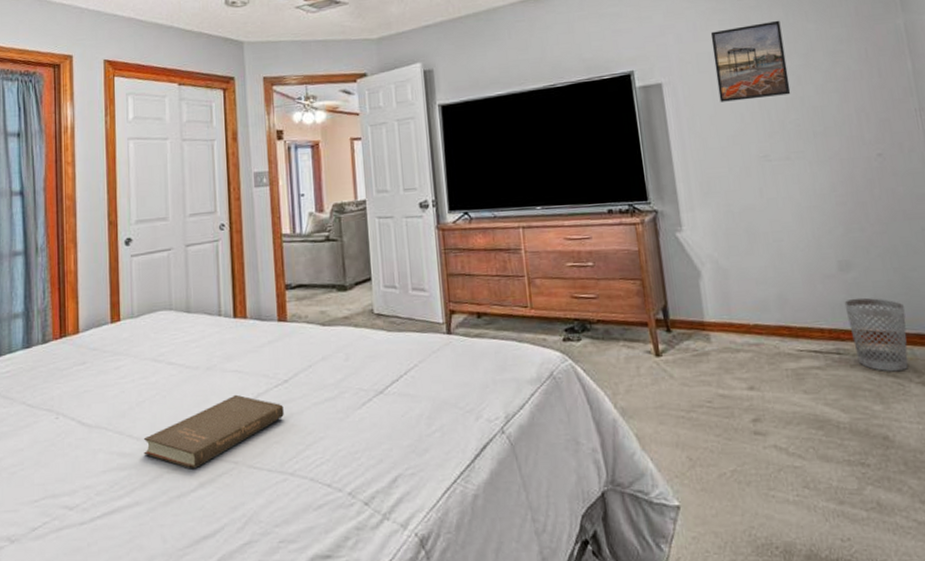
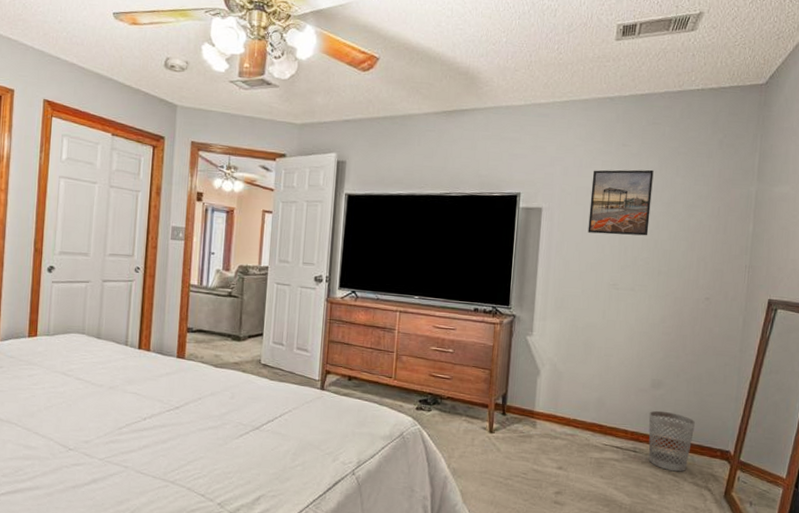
book: present [143,394,284,469] -> none [47,412,173,467]

